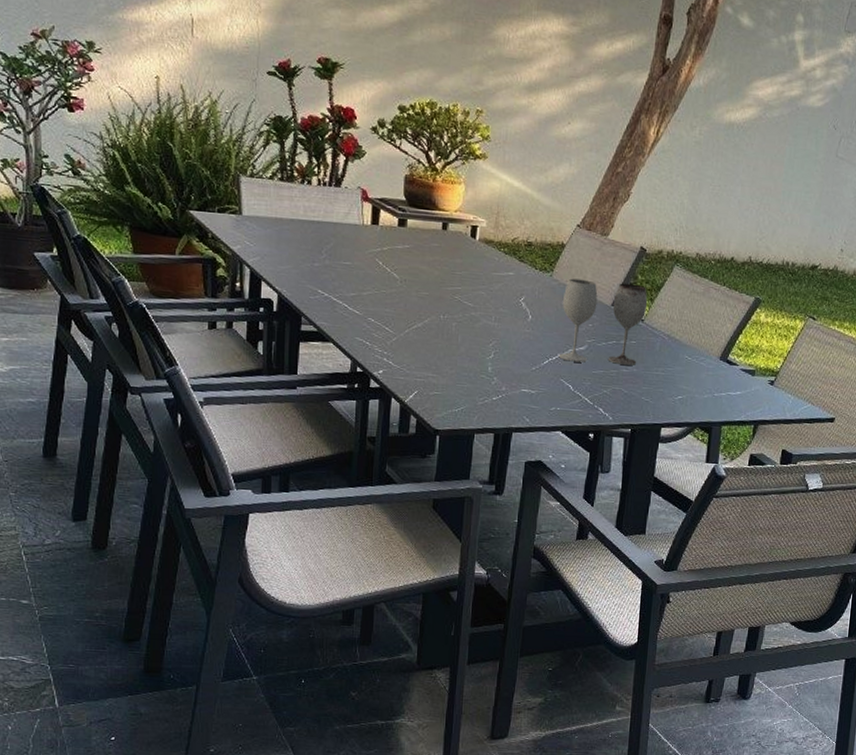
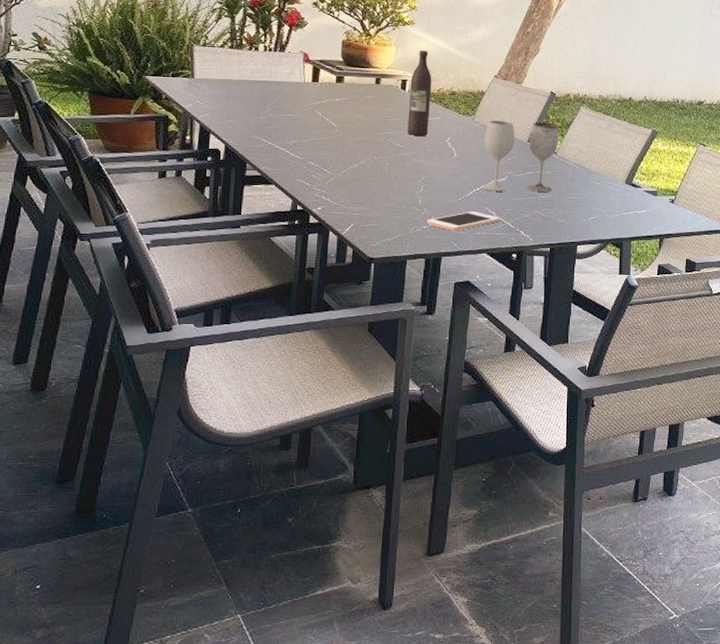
wine bottle: none [477,190,506,295] -> present [407,50,432,137]
cell phone: none [496,383,577,405] -> present [426,211,500,231]

